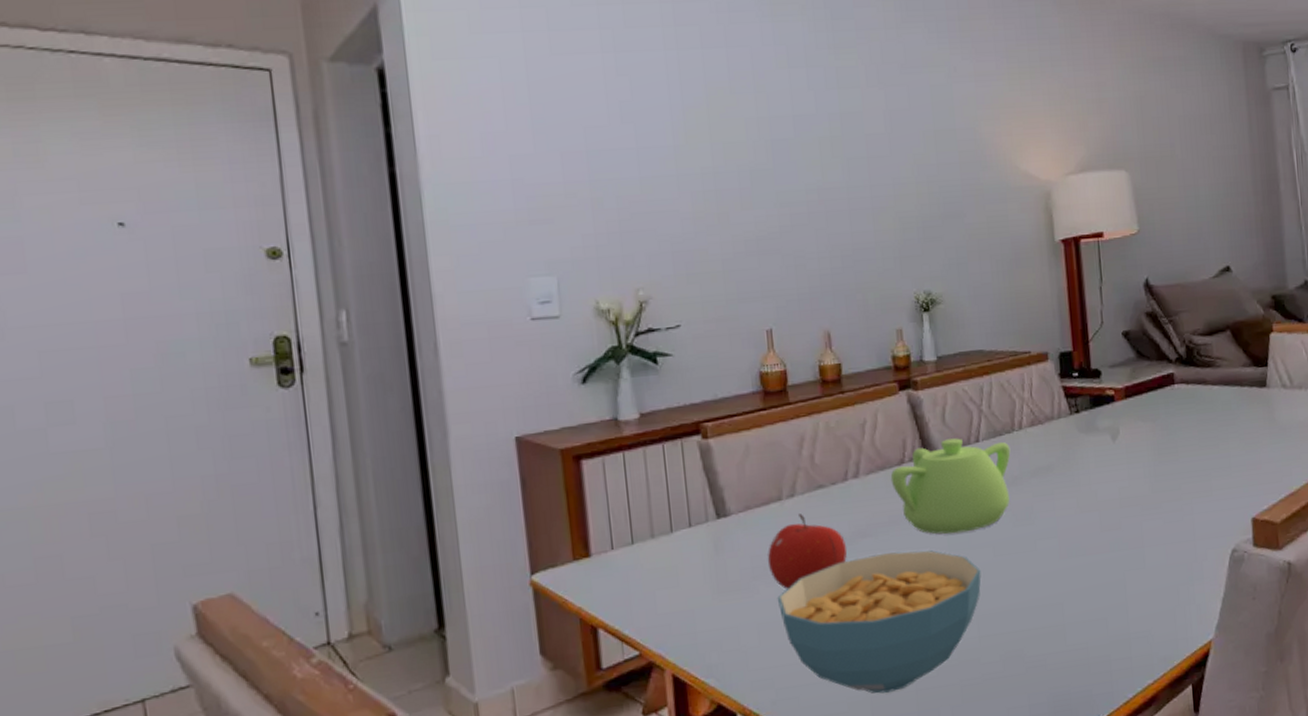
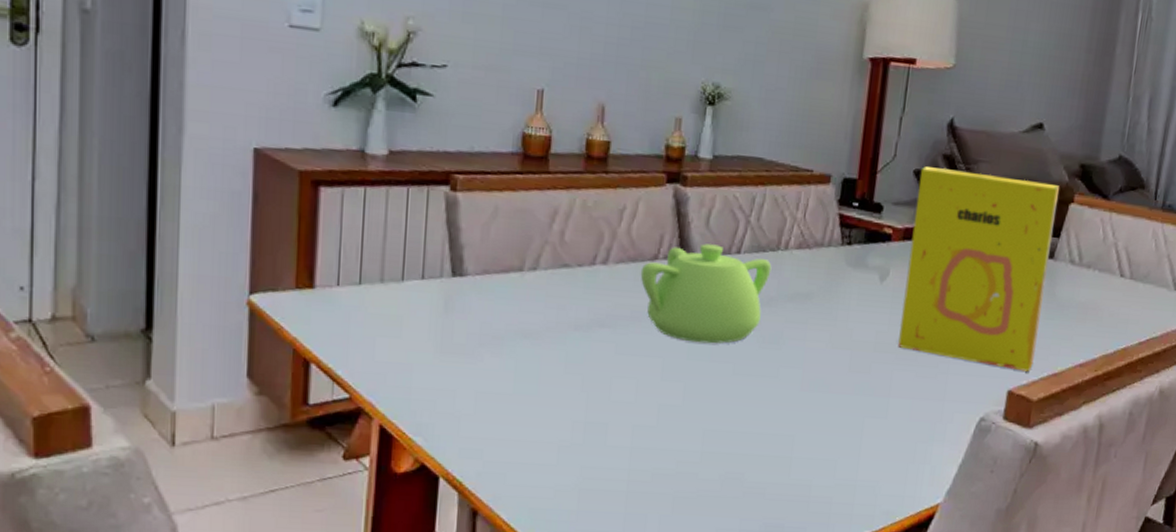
fruit: present [767,514,847,589] -> none [496,289,582,364]
cereal bowl: present [777,550,981,694] -> none [500,347,717,488]
cereal box: none [1128,319,1270,499] -> present [898,166,1060,372]

